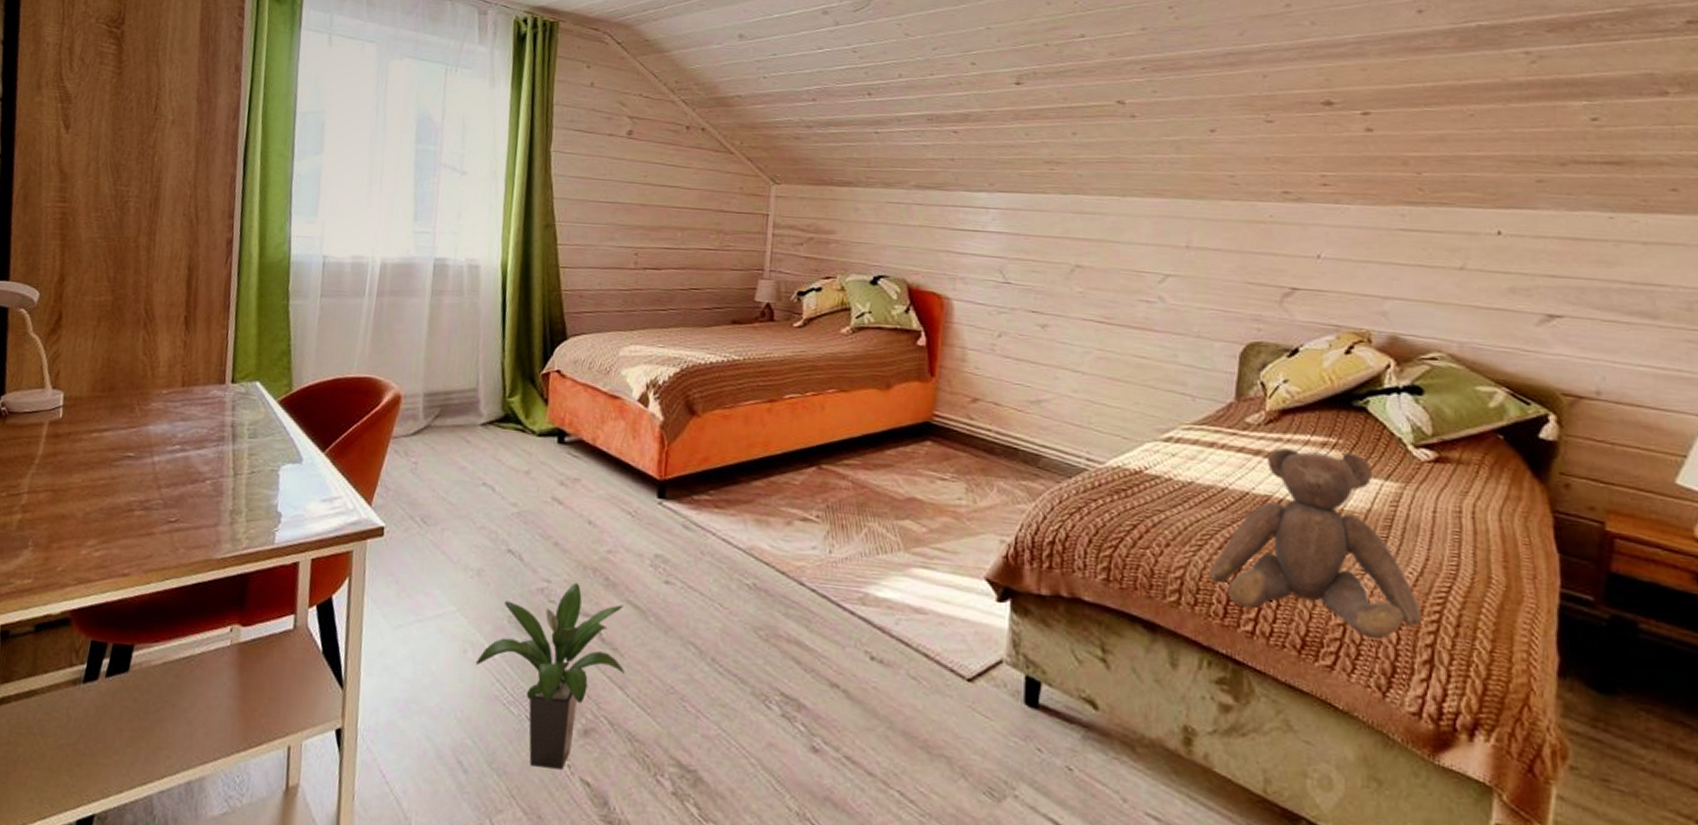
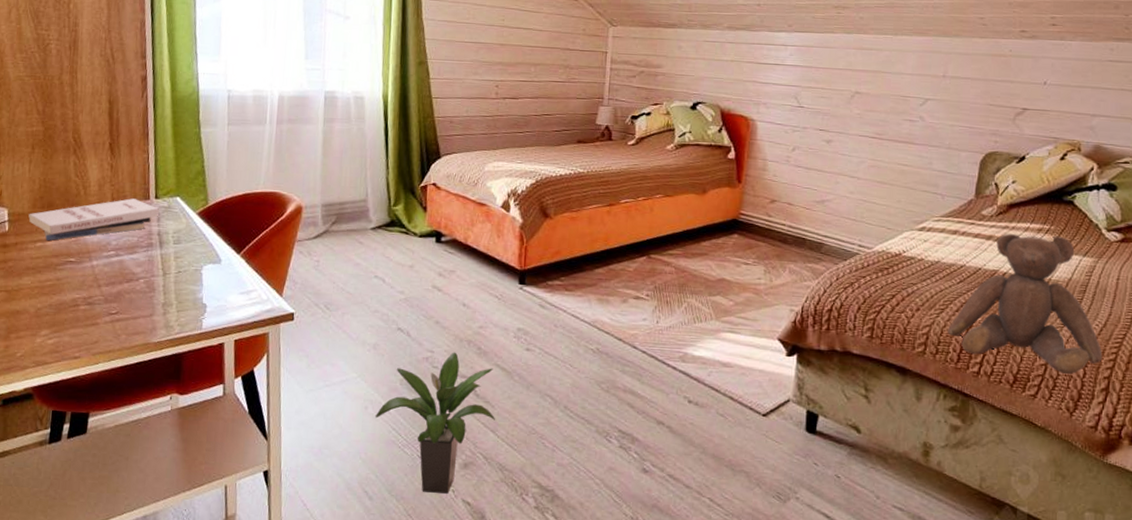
books: none [86,382,235,432] -> present [28,198,160,241]

